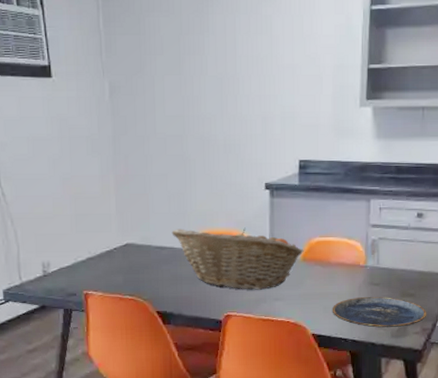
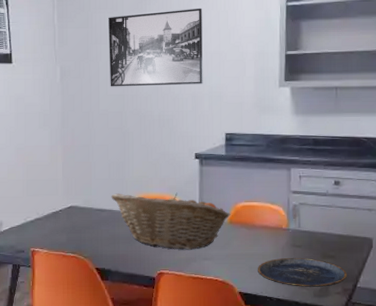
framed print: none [164,11,274,107] -> present [108,8,203,87]

